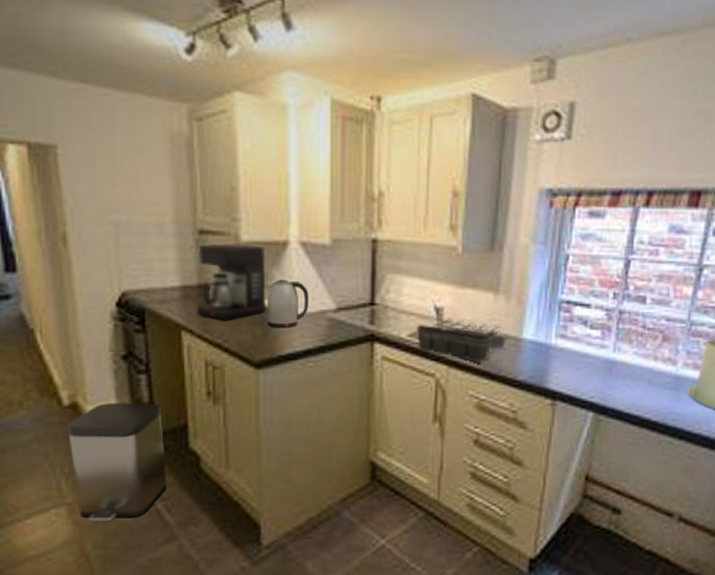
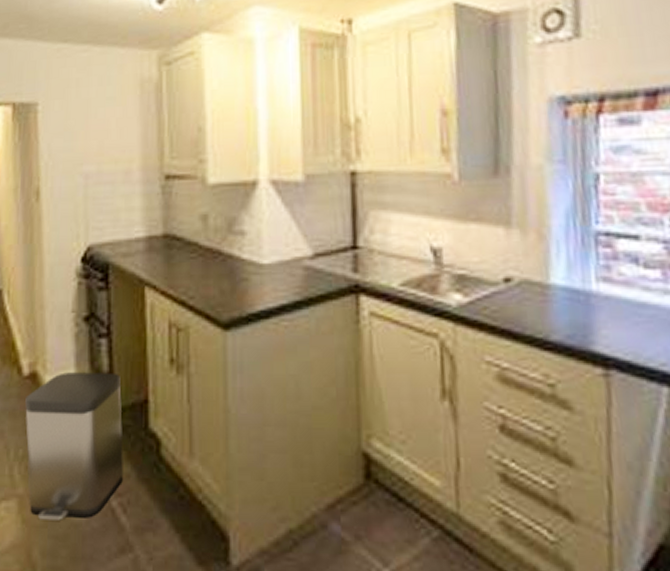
coffee maker: present [197,242,266,320] -> none [162,185,235,273]
kettle: present [266,279,309,329] -> none [234,223,282,281]
dish rack: present [416,318,509,362] -> none [409,260,531,317]

